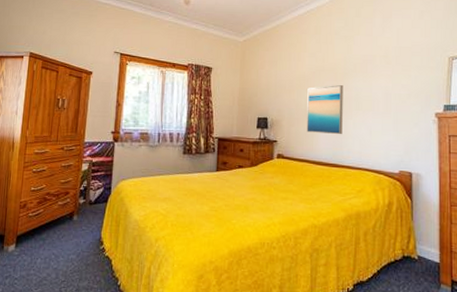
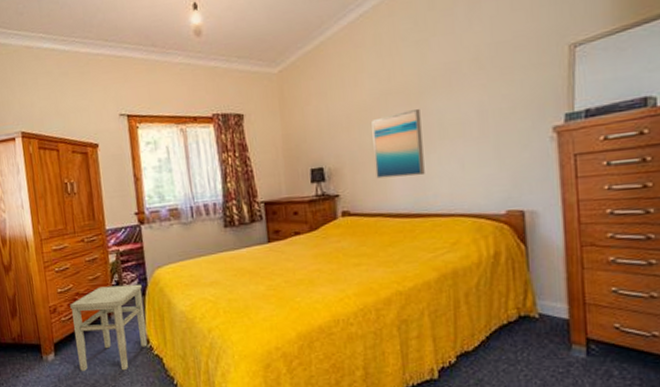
stool: none [36,190,106,268] -> present [70,284,147,371]

